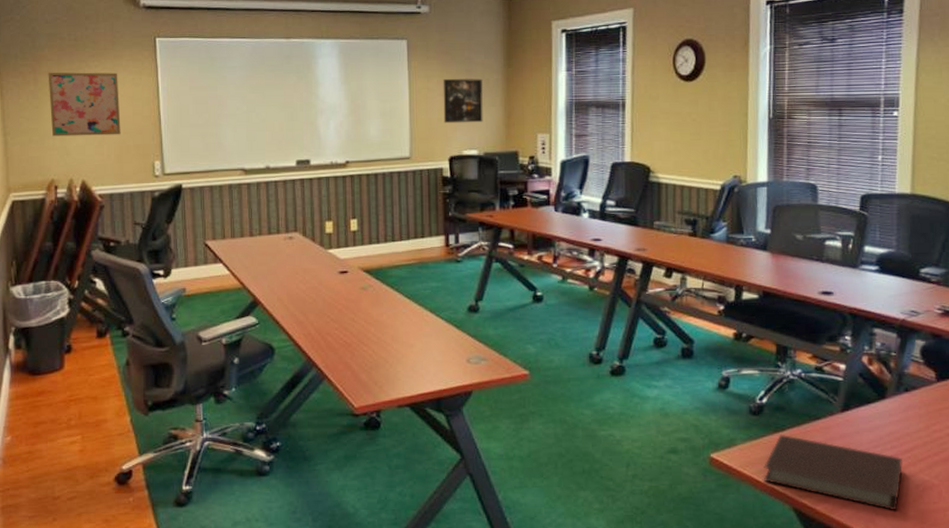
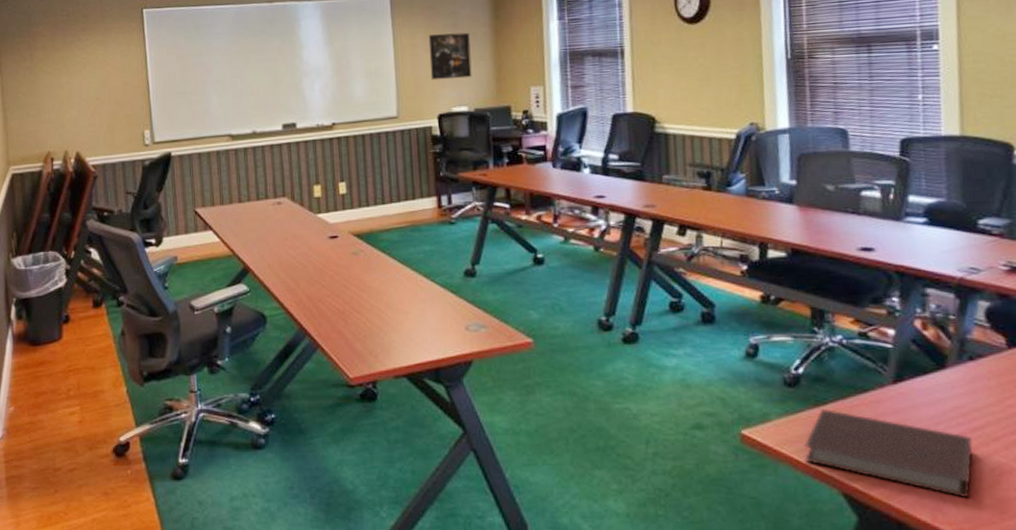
wall art: present [48,72,121,137] -> none [43,45,112,110]

